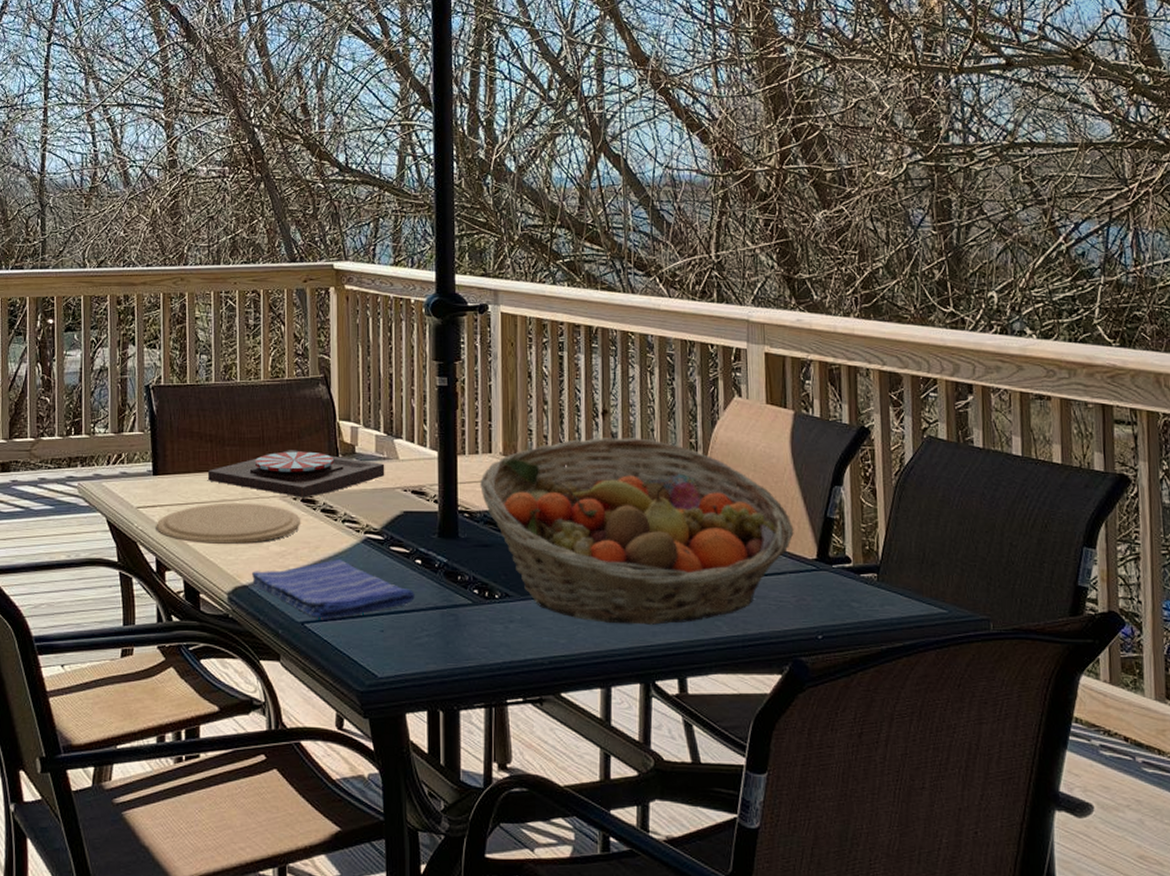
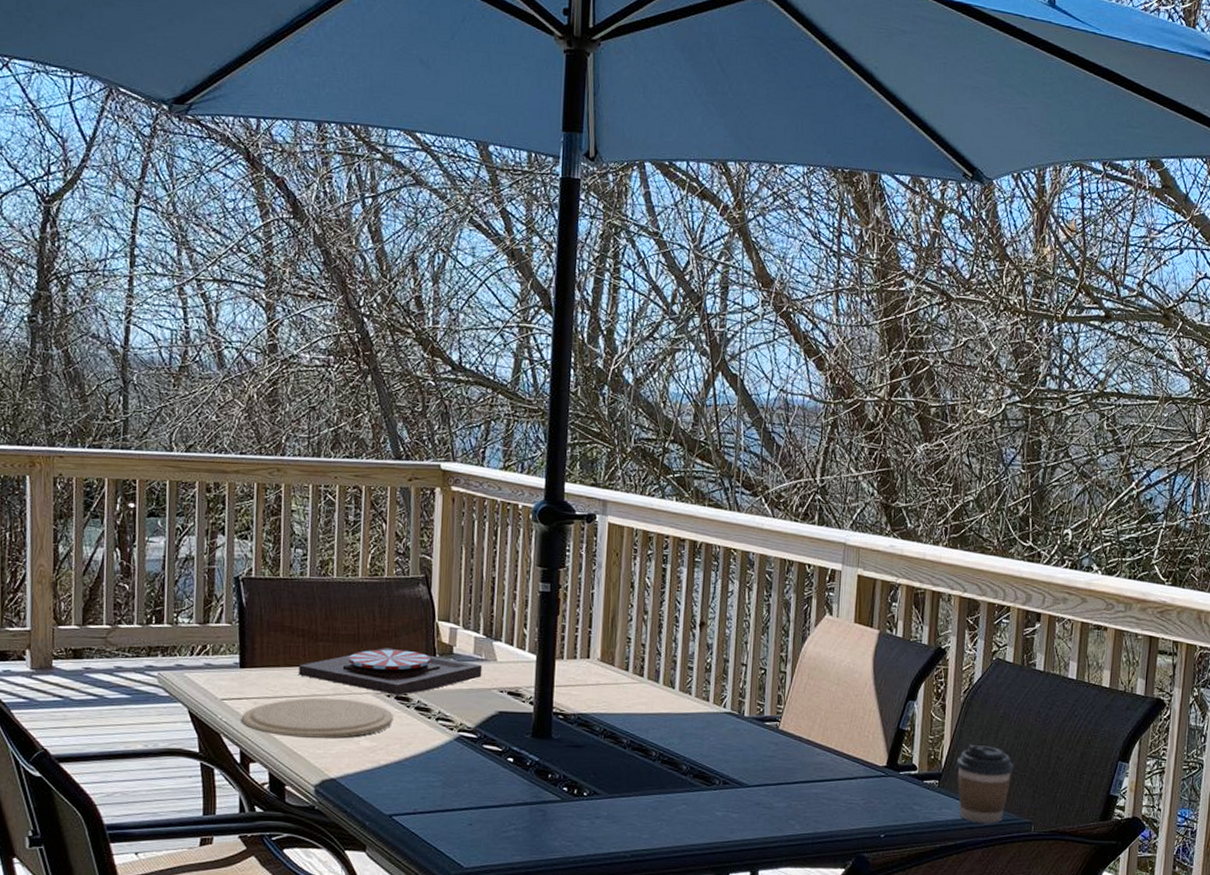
dish towel: present [251,559,415,620] -> none [340,756,505,813]
fruit basket: present [480,438,794,625] -> none [576,648,868,823]
coffee cup: none [895,532,962,622] -> present [956,744,1014,824]

